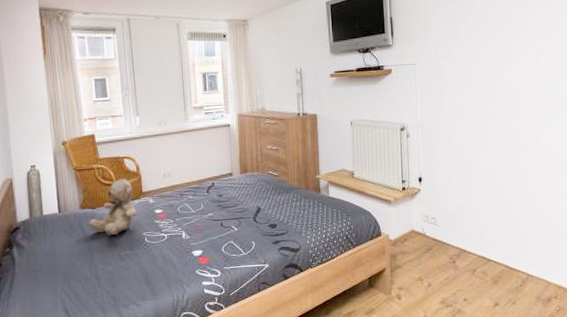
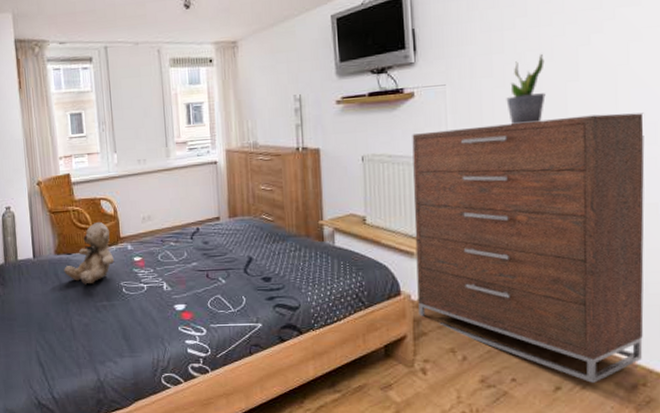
dresser: none [390,90,557,298] -> present [412,112,645,383]
potted plant: none [460,41,489,98] -> present [506,53,546,125]

